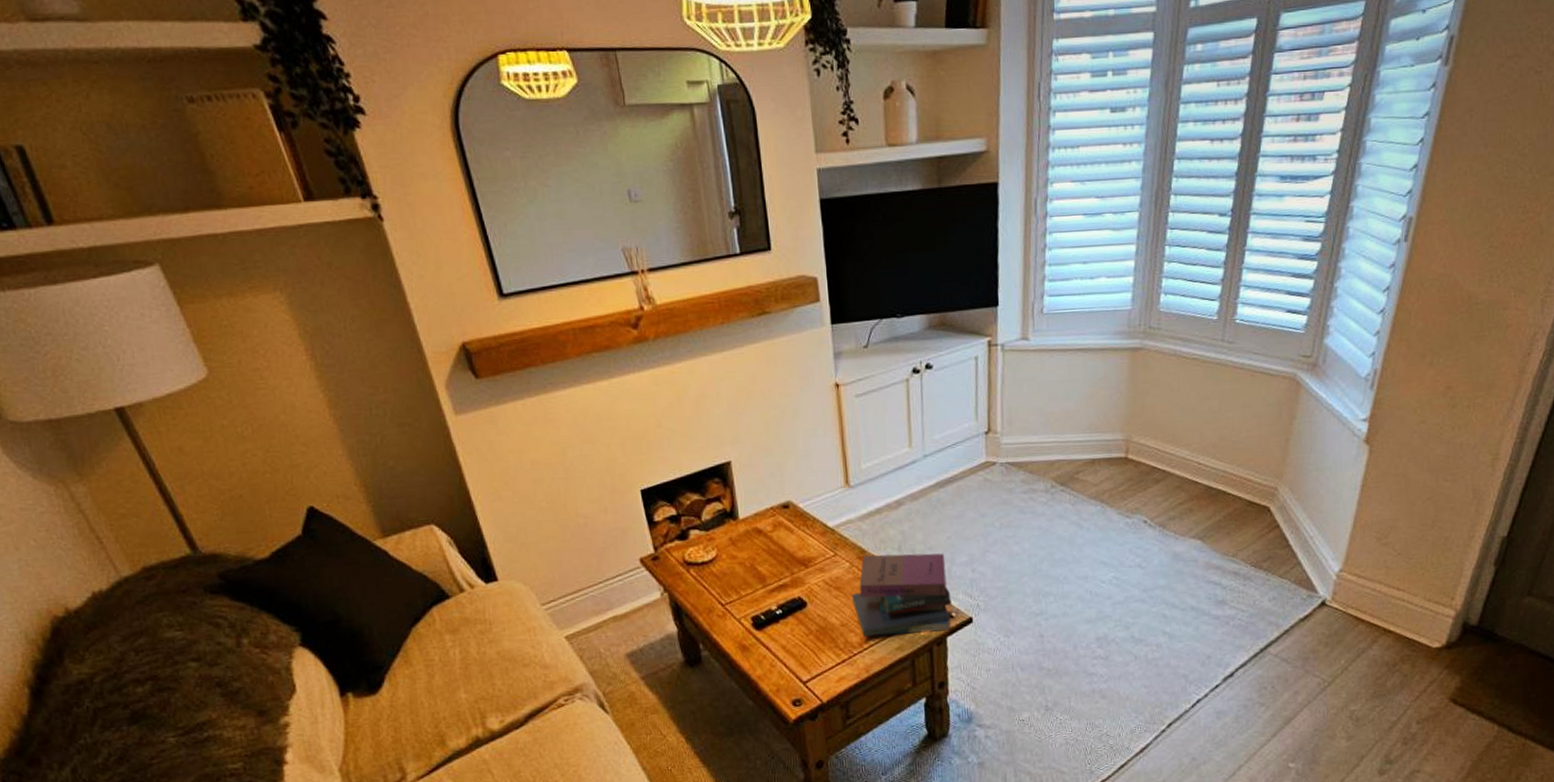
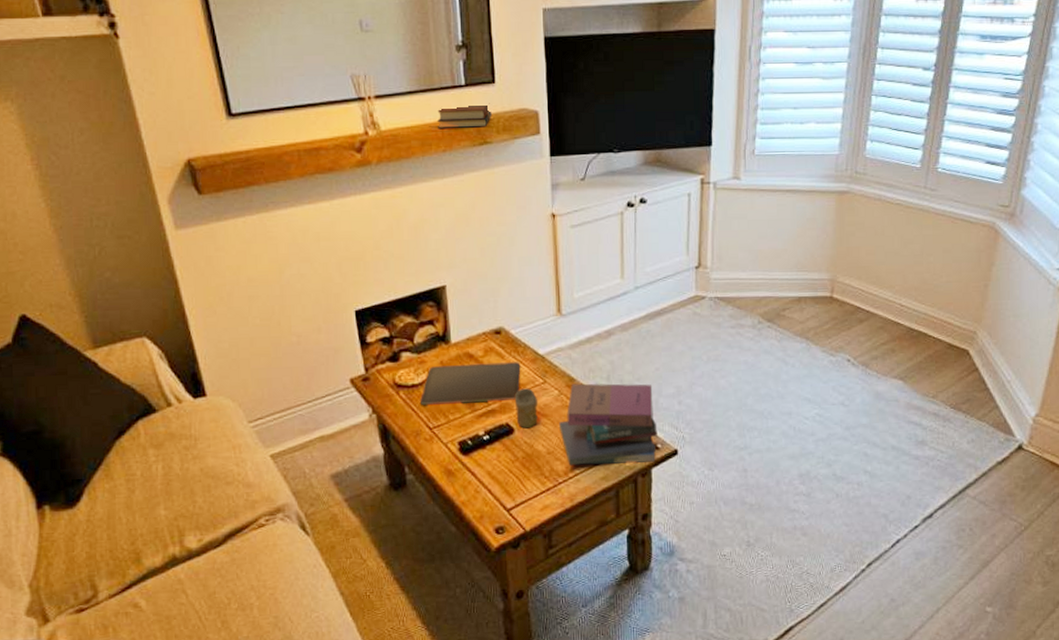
tablet: none [710,534,811,582] -> present [419,361,521,405]
books: none [713,271,769,300] -> present [436,103,492,128]
candle: none [805,561,831,602] -> present [514,388,539,429]

